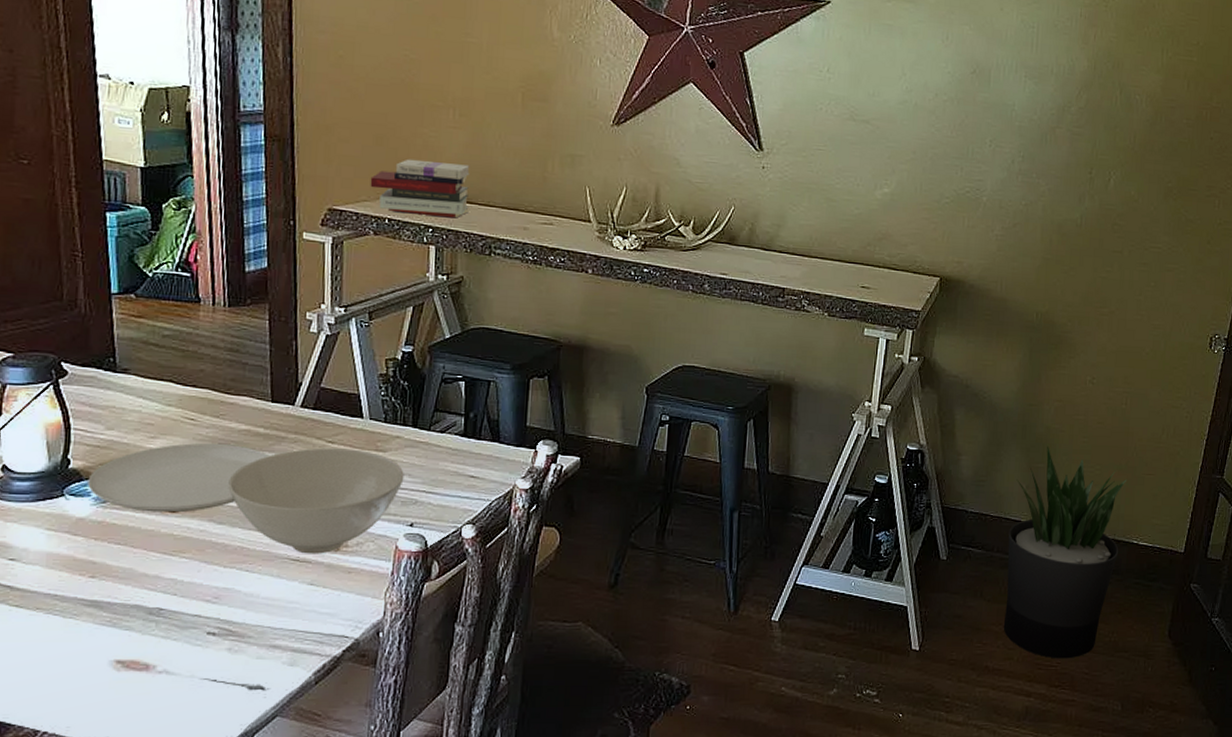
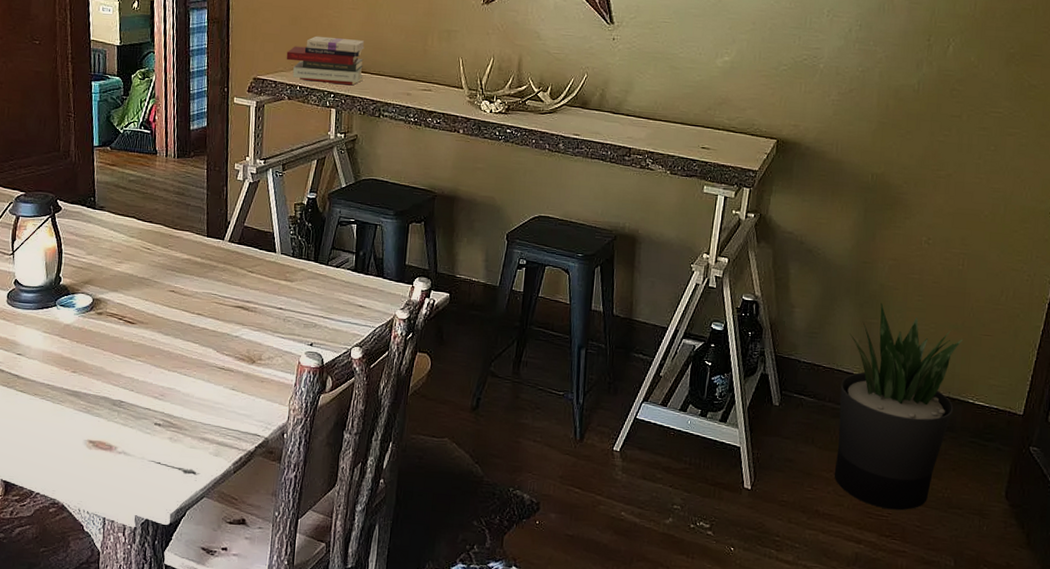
plate: present [88,443,270,513] -> none [73,268,205,324]
bowl: present [228,448,404,554] -> none [173,276,307,365]

